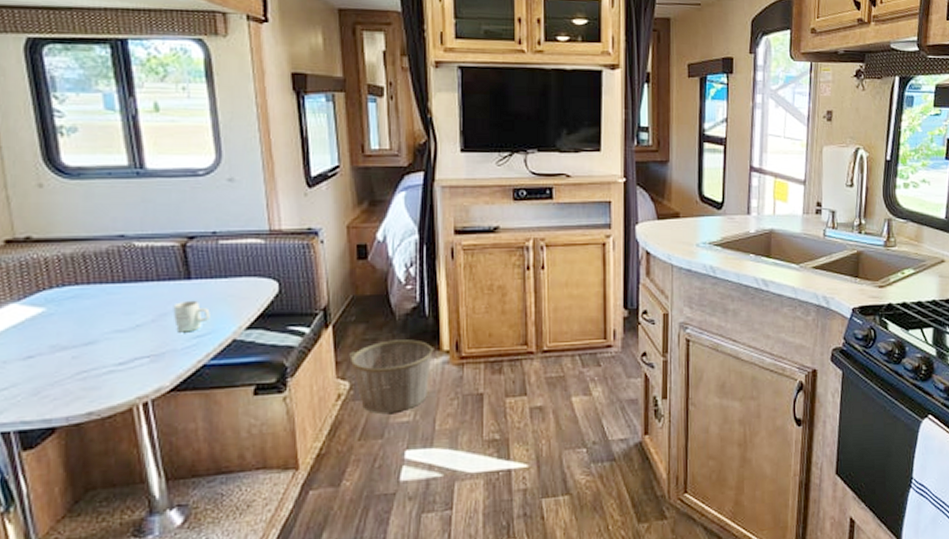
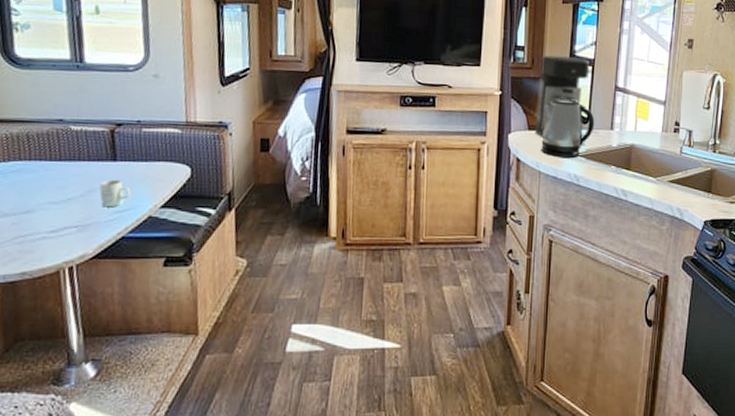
basket: present [349,339,434,414] -> none [248,225,323,290]
coffee maker: none [663,136,722,228] -> present [534,55,590,139]
kettle: none [672,183,730,249] -> present [541,98,595,159]

